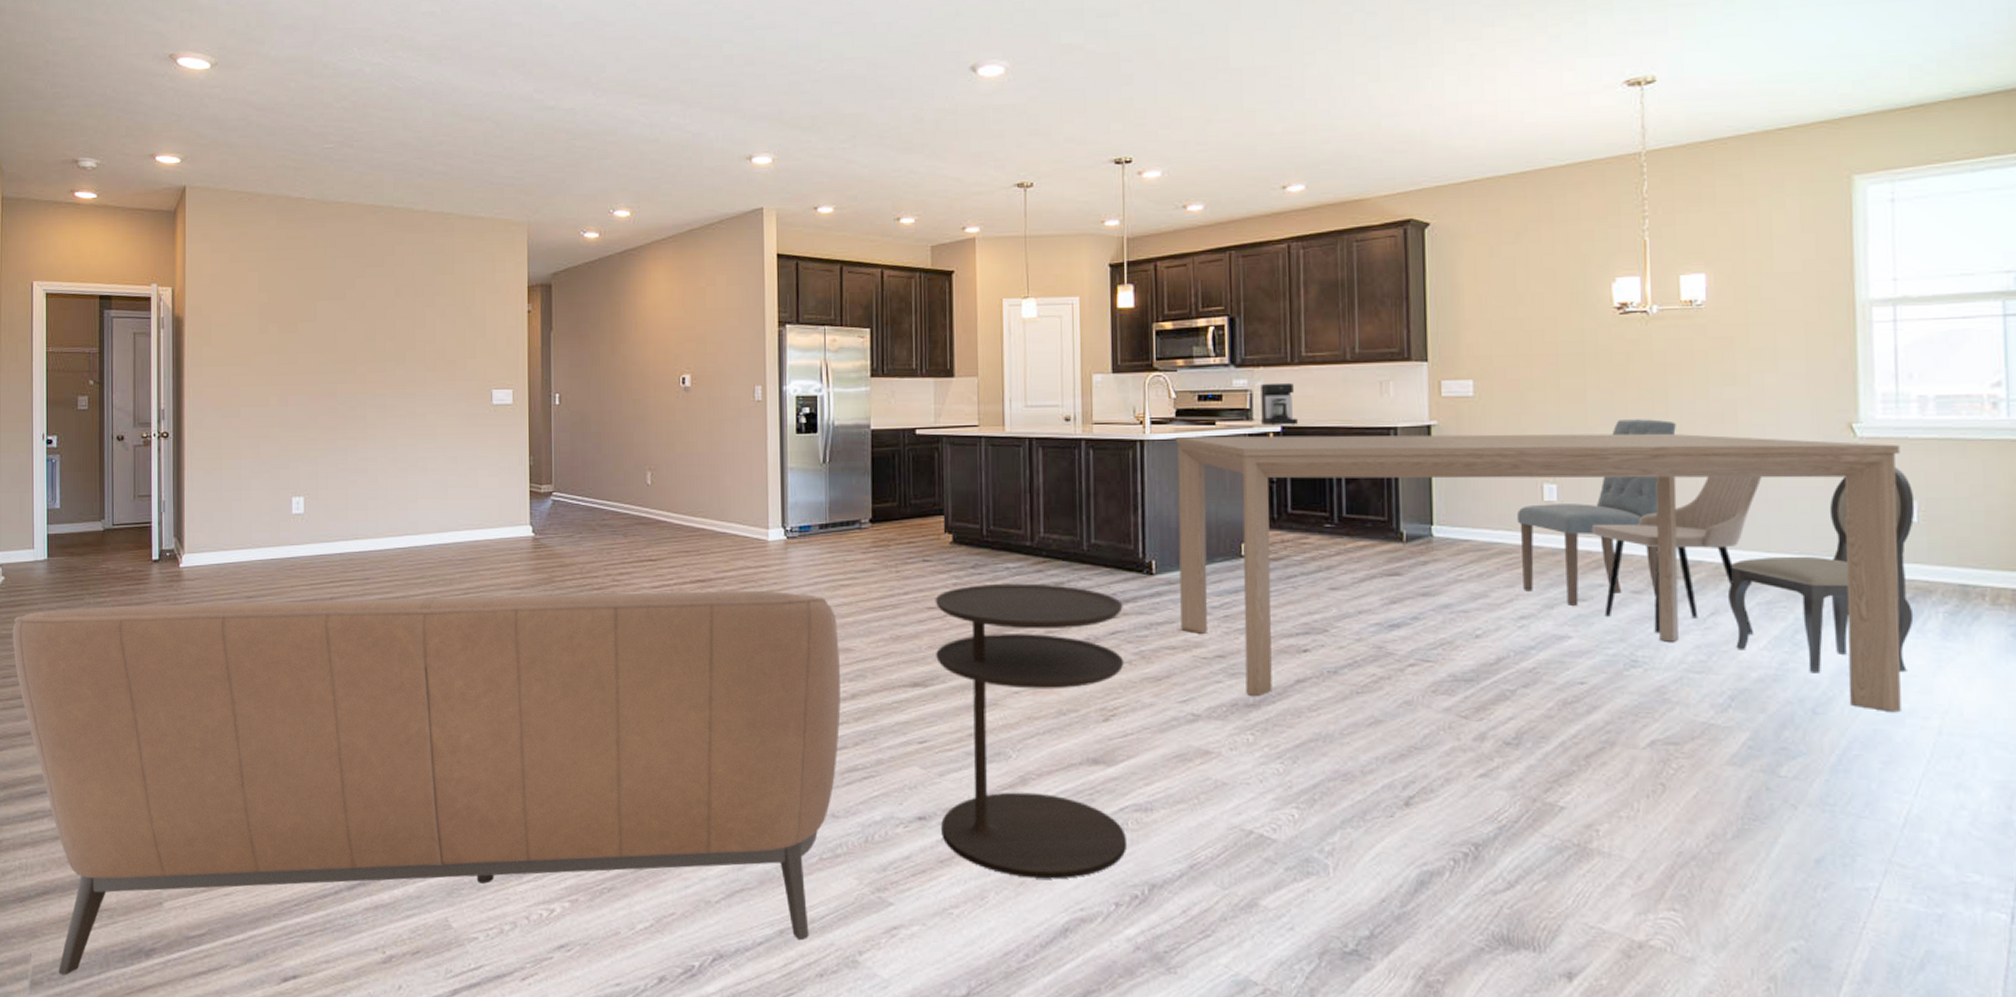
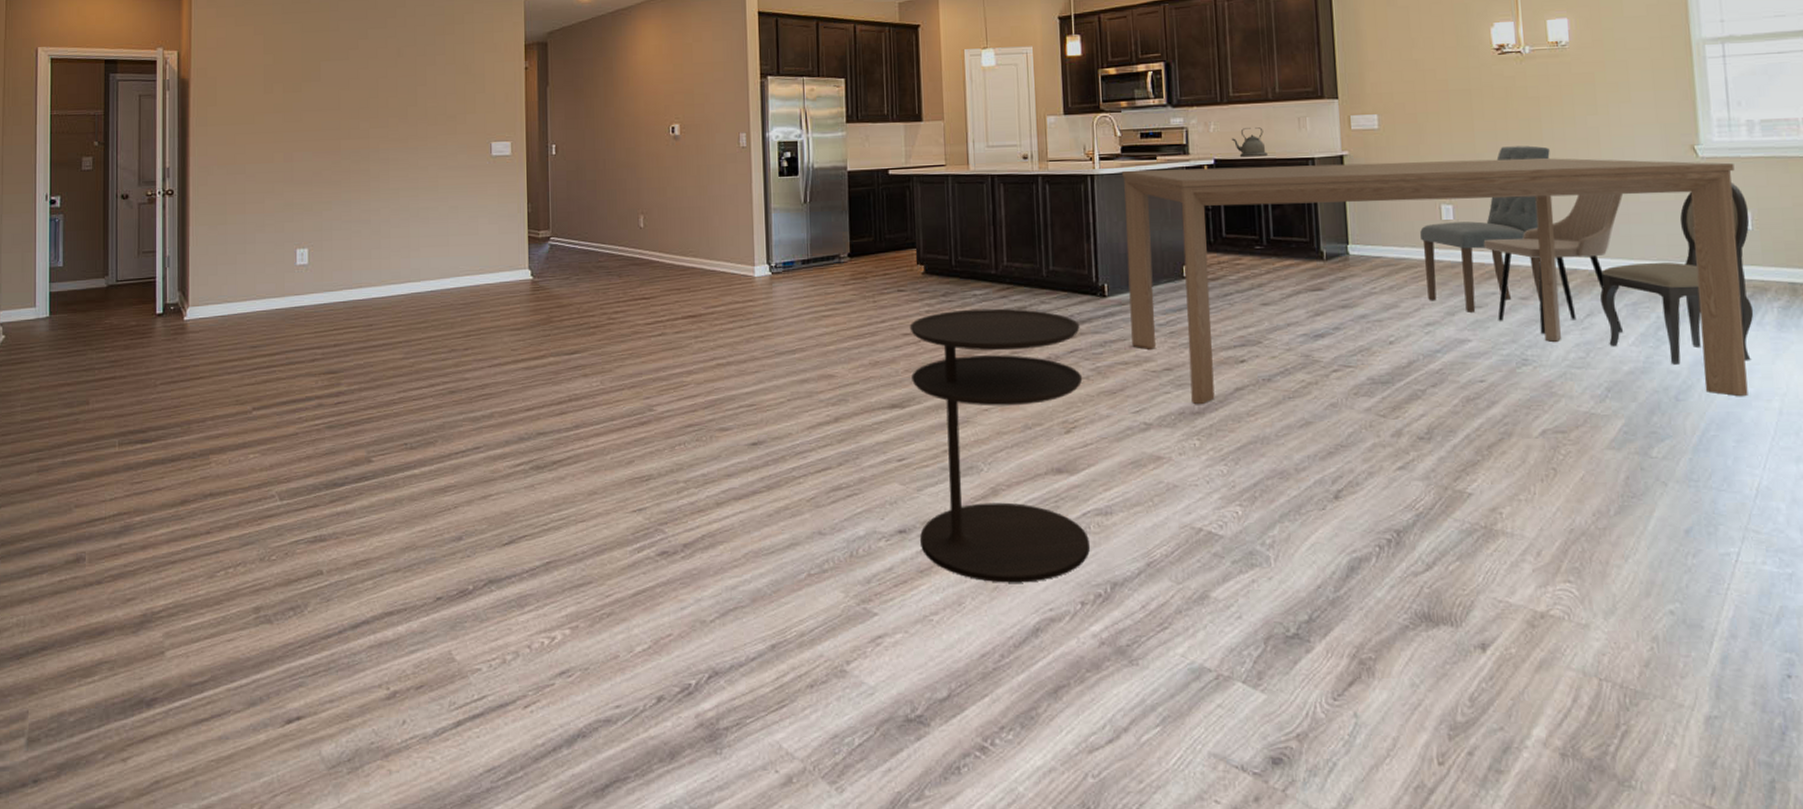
sofa: present [12,591,841,976] -> none [12,324,825,731]
coffee maker: present [1260,382,1298,426] -> none [1195,120,1228,159]
kettle: none [1302,392,1343,425] -> present [1231,127,1268,158]

